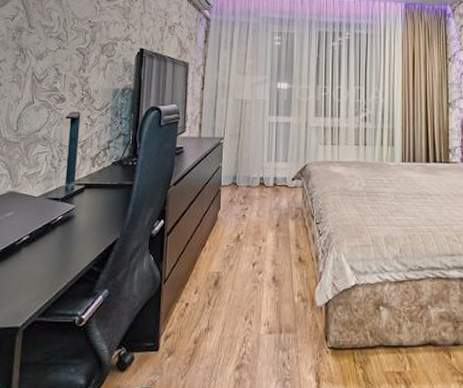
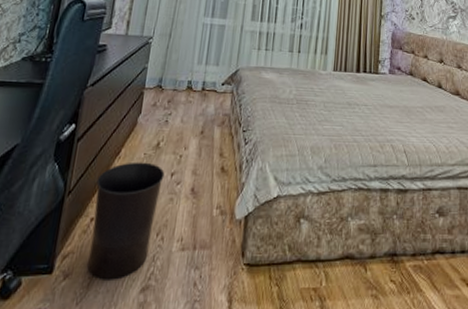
waste bin: none [187,253,247,358] -> present [87,162,165,280]

